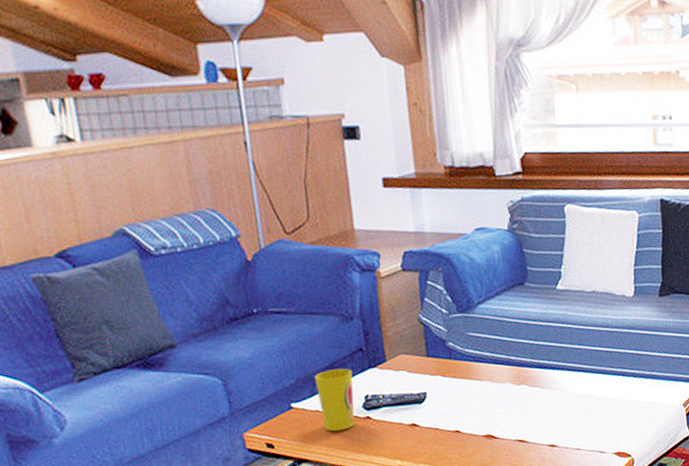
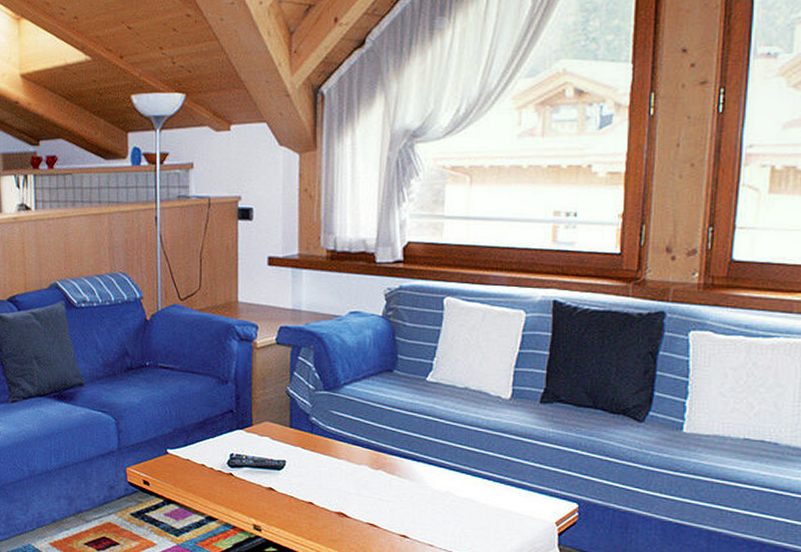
cup: present [315,368,355,432] -> none [190,425,222,482]

